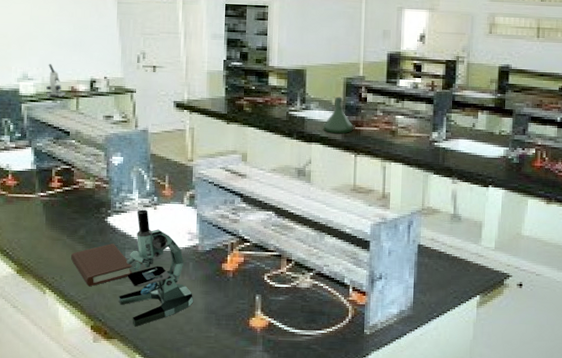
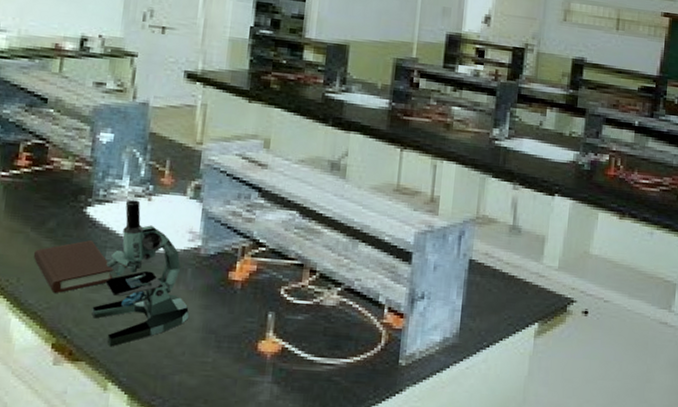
microscope: present [46,64,66,98] -> none [21,14,47,56]
flask: present [323,96,353,134] -> none [365,79,401,124]

